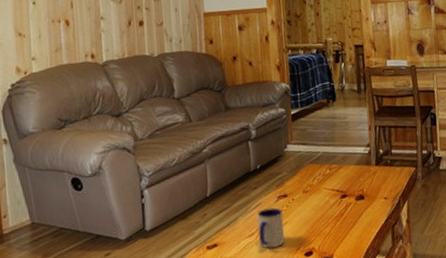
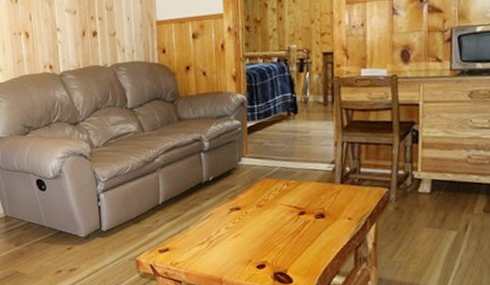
mug: present [256,207,285,249] -> none [208,219,236,258]

